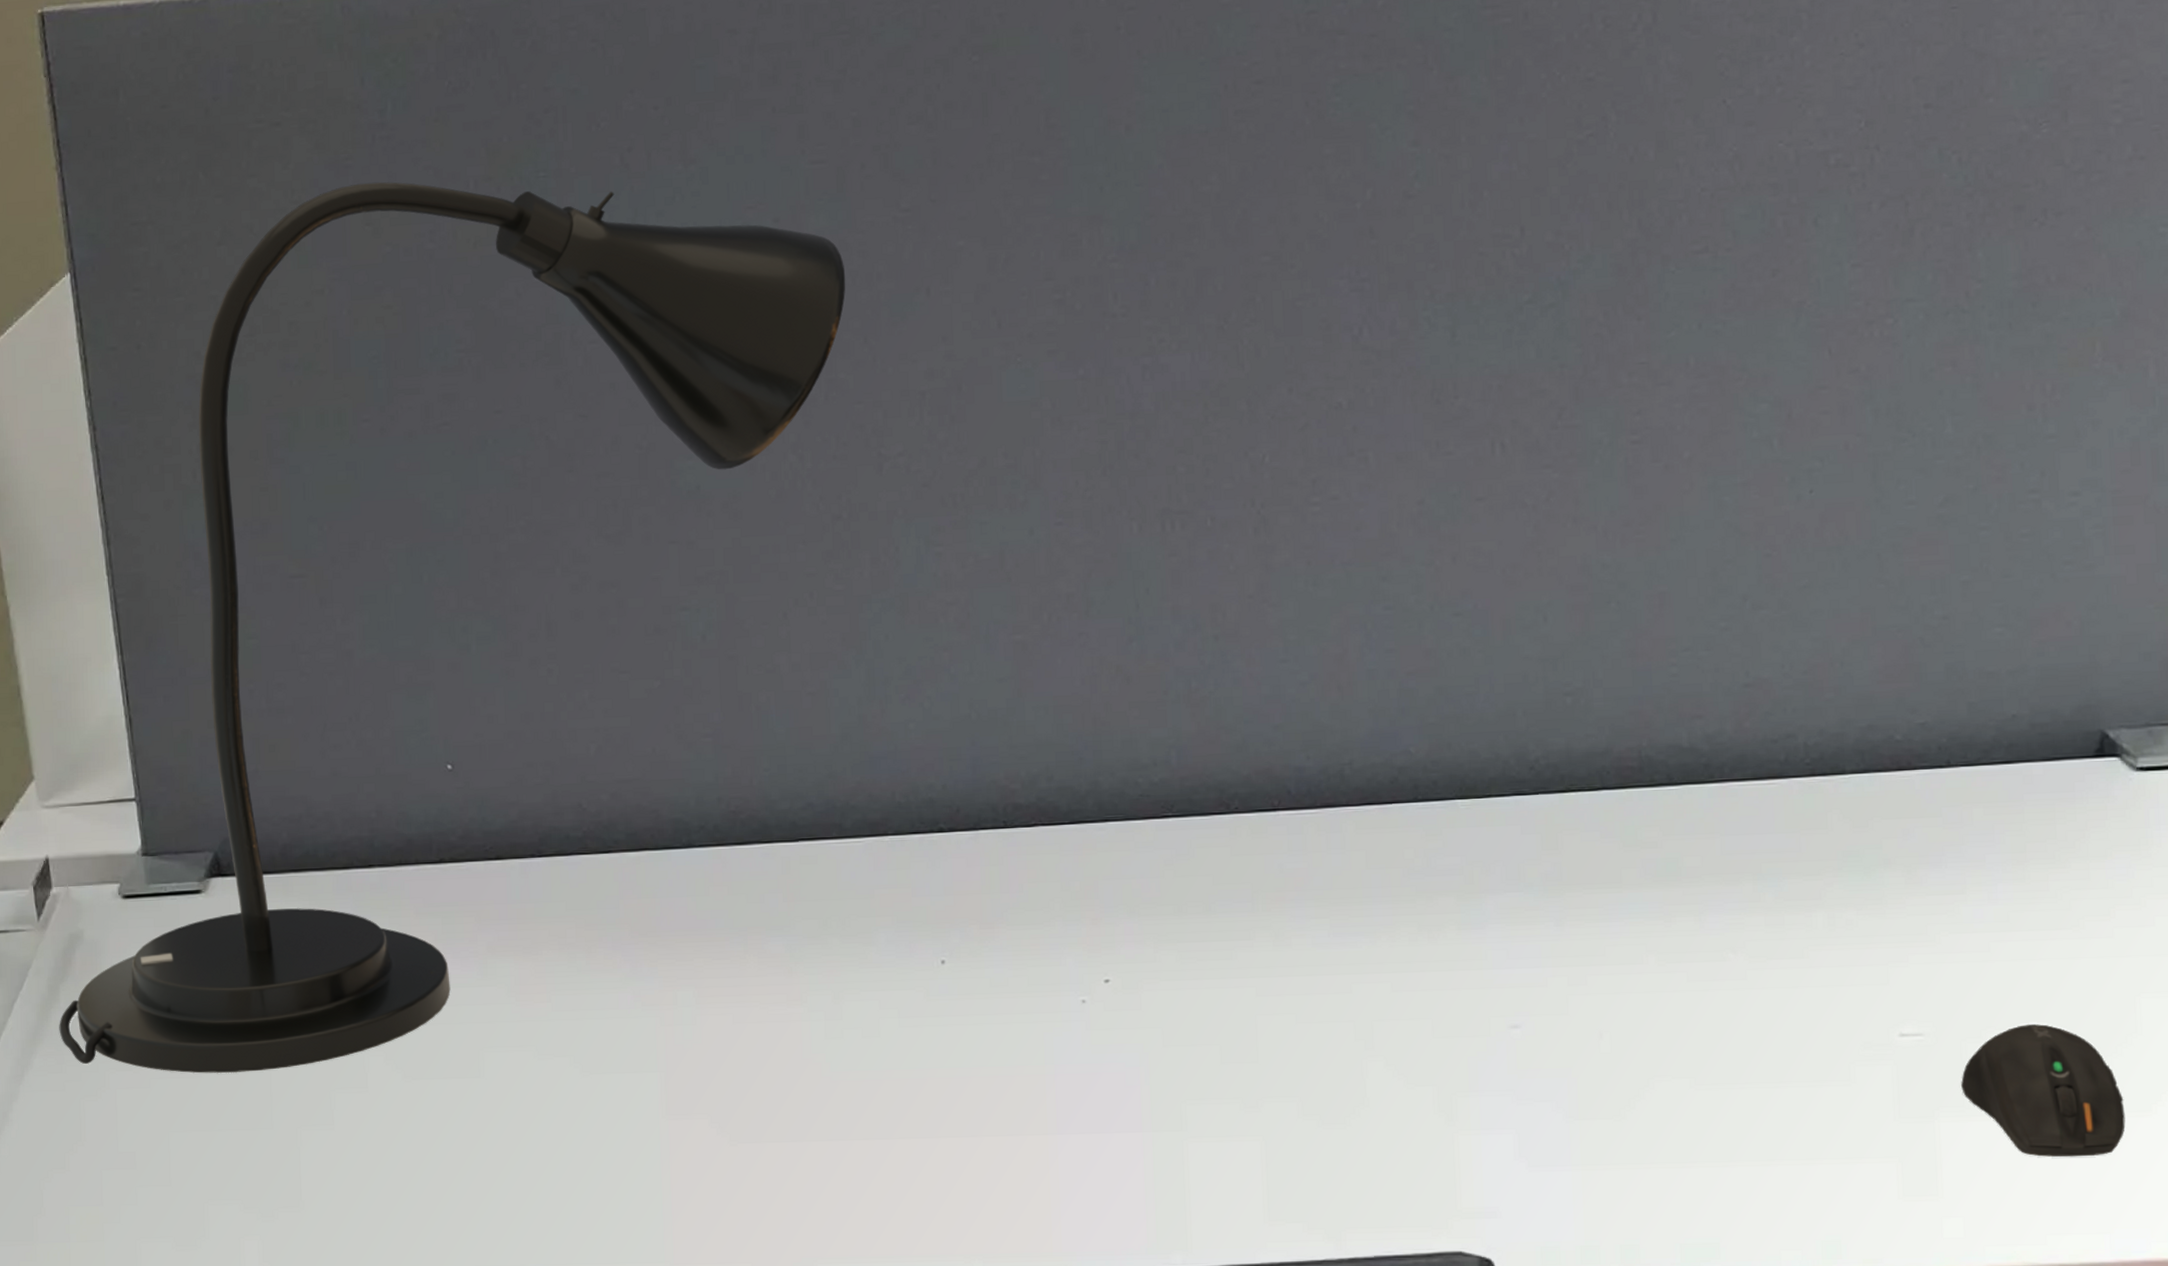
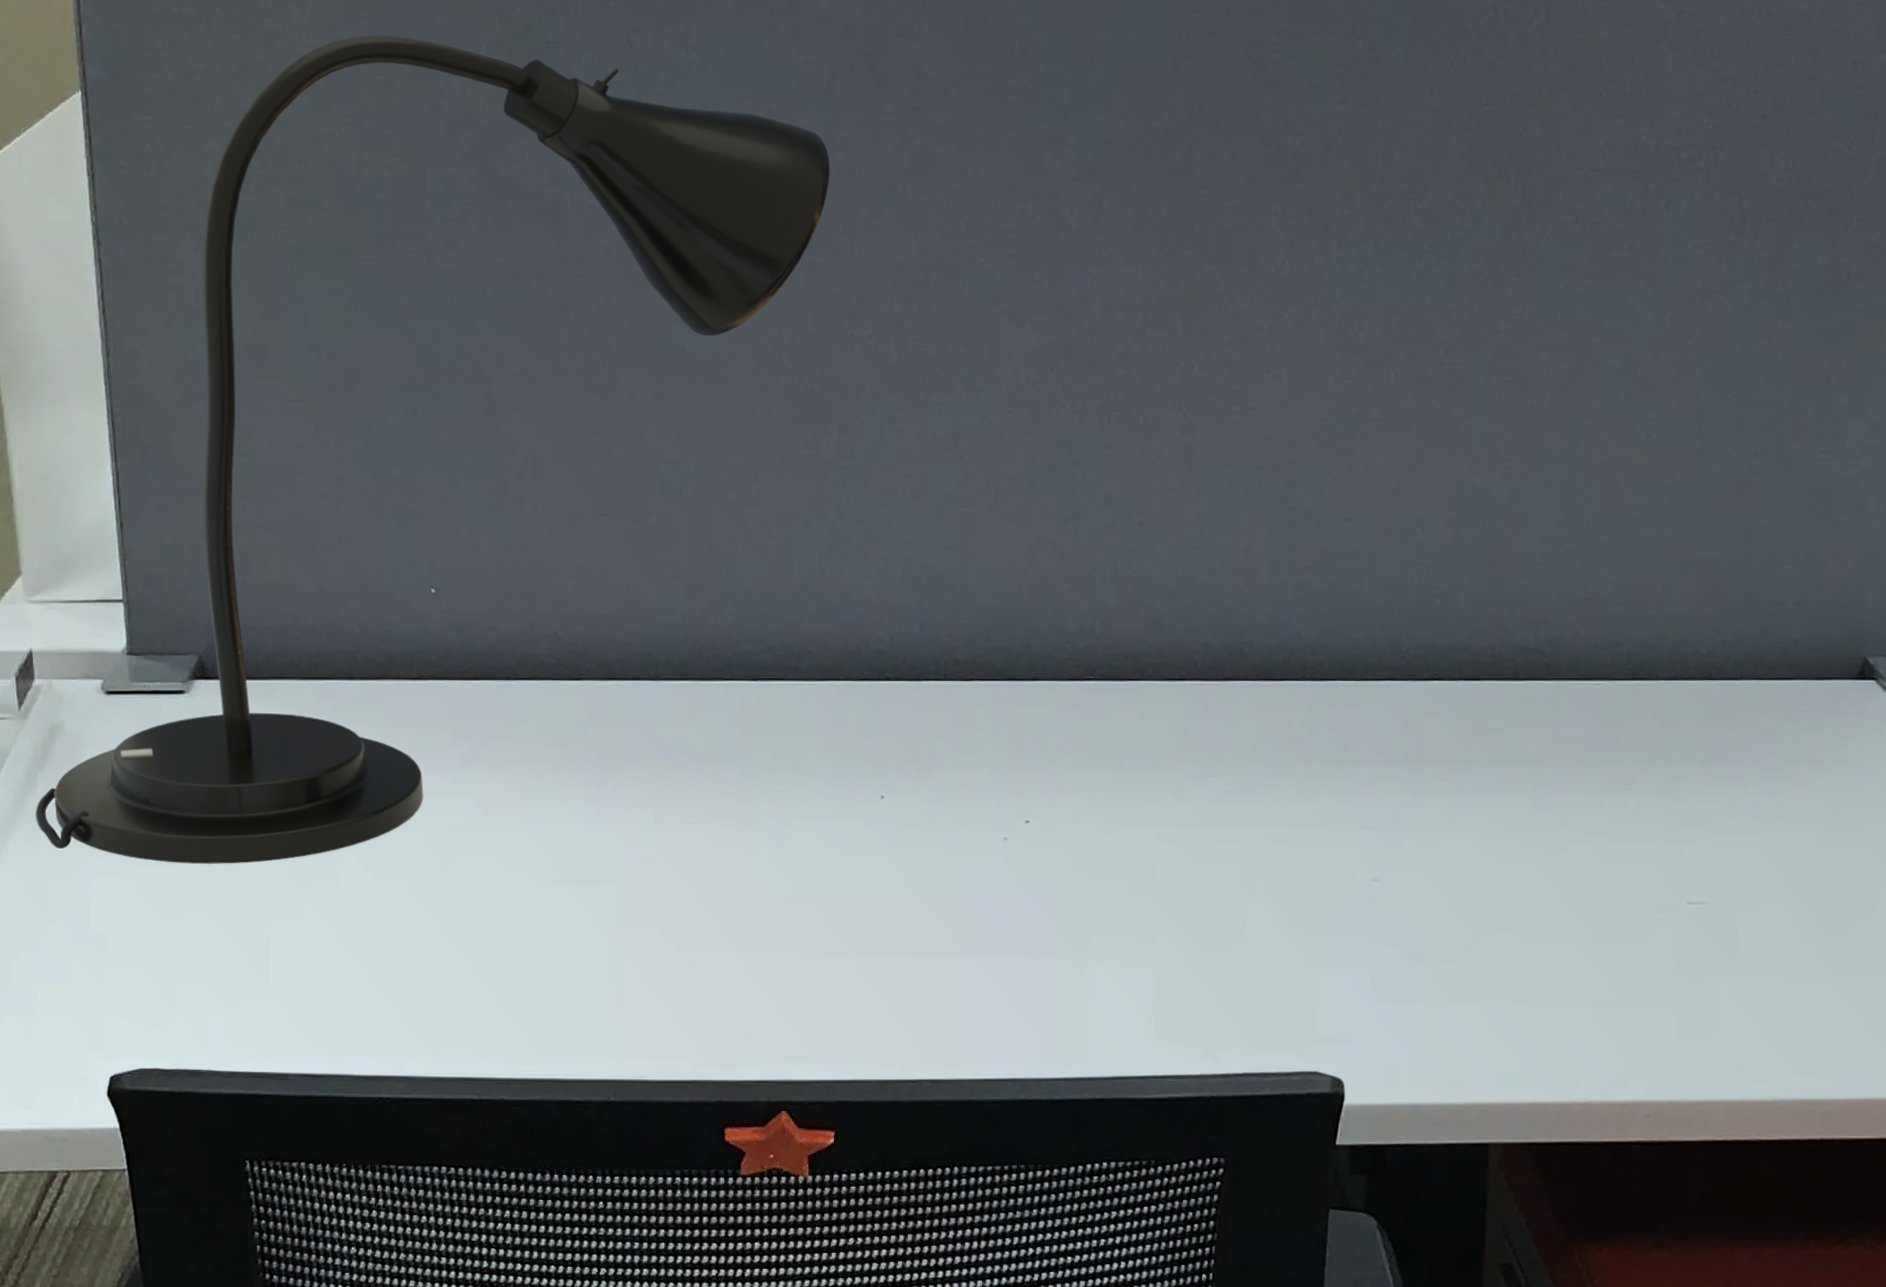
computer mouse: present [1961,1024,2126,1157] -> none [1733,899,1859,1011]

